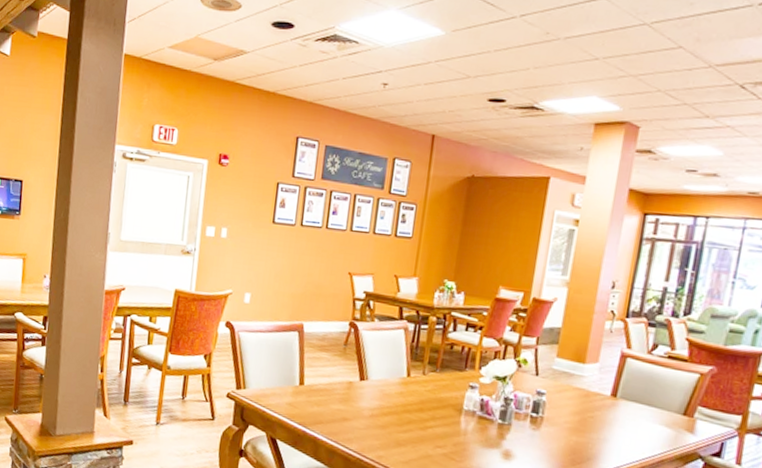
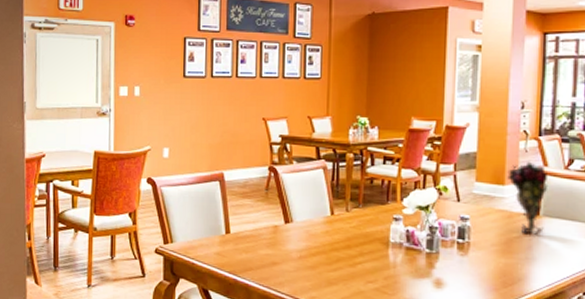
flower: none [589,342,630,417] -> present [507,161,549,235]

